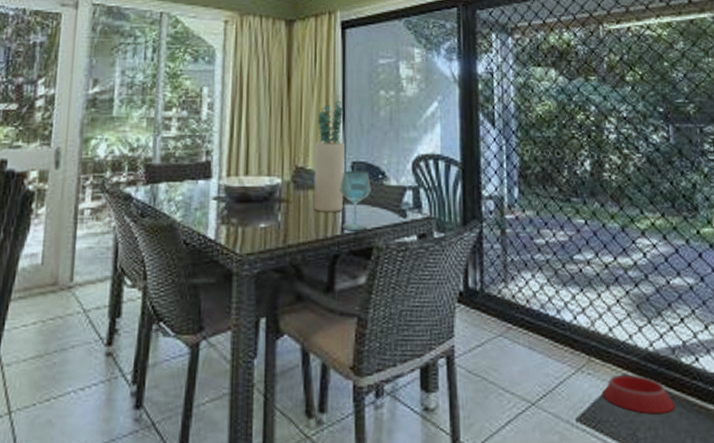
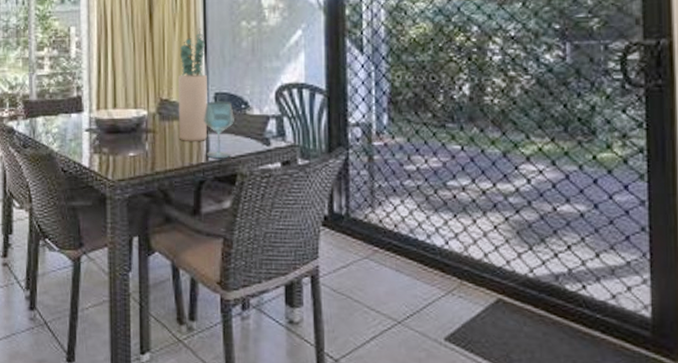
pet bowl: present [602,374,675,414] -> none [473,298,555,339]

